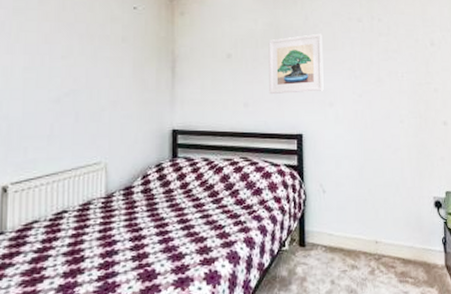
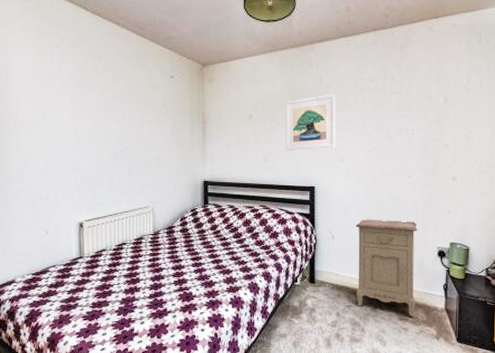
nightstand: none [348,169,415,277] -> present [355,219,418,316]

